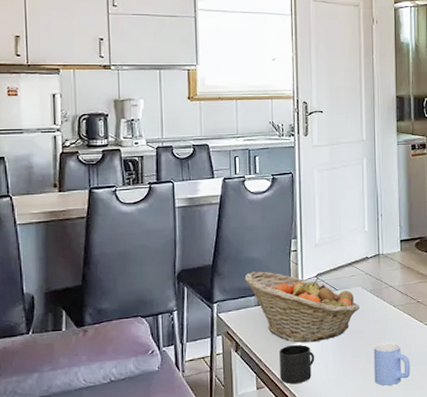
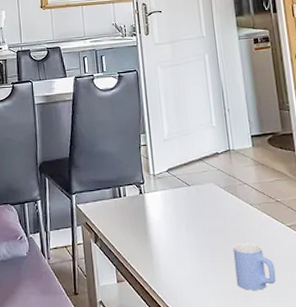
fruit basket: present [244,271,360,343] -> none [99,165,214,239]
mug: present [280,345,315,384] -> none [137,240,173,279]

